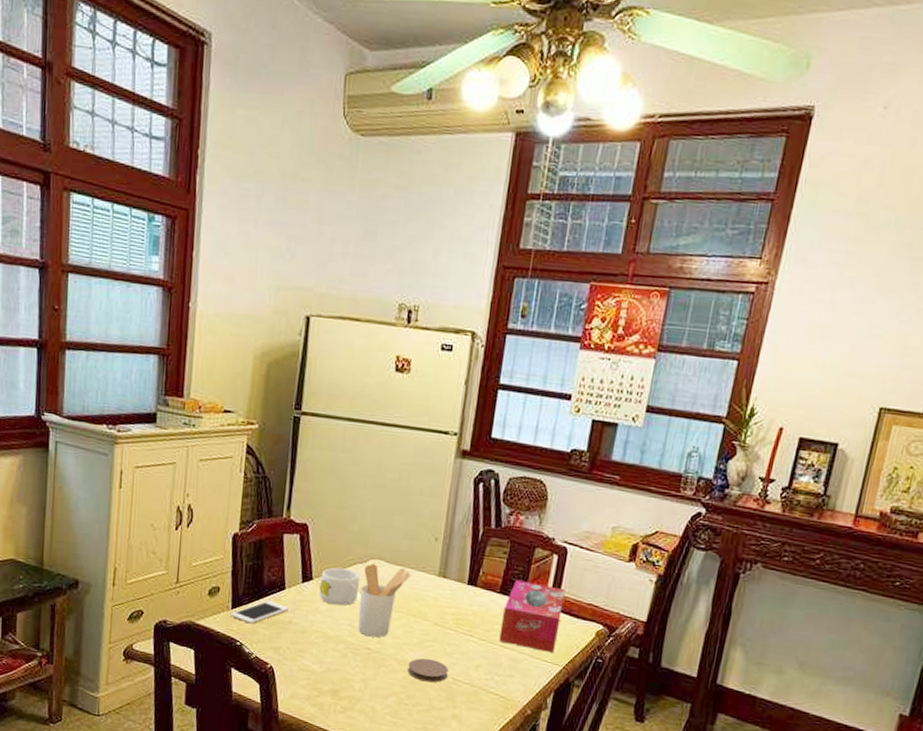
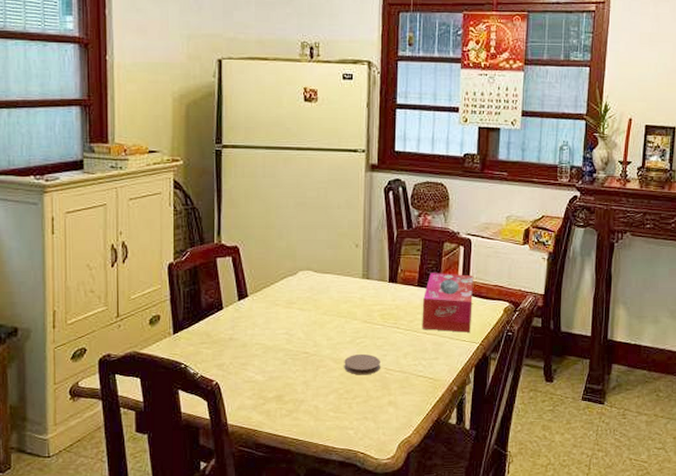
cell phone: present [231,600,289,624] -> none [173,322,228,346]
mug: present [319,567,360,606] -> none [255,282,291,317]
utensil holder: present [358,563,412,638] -> none [294,275,338,342]

